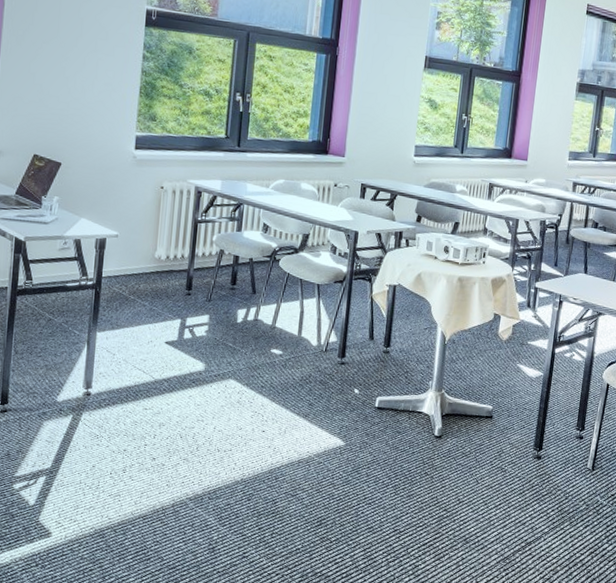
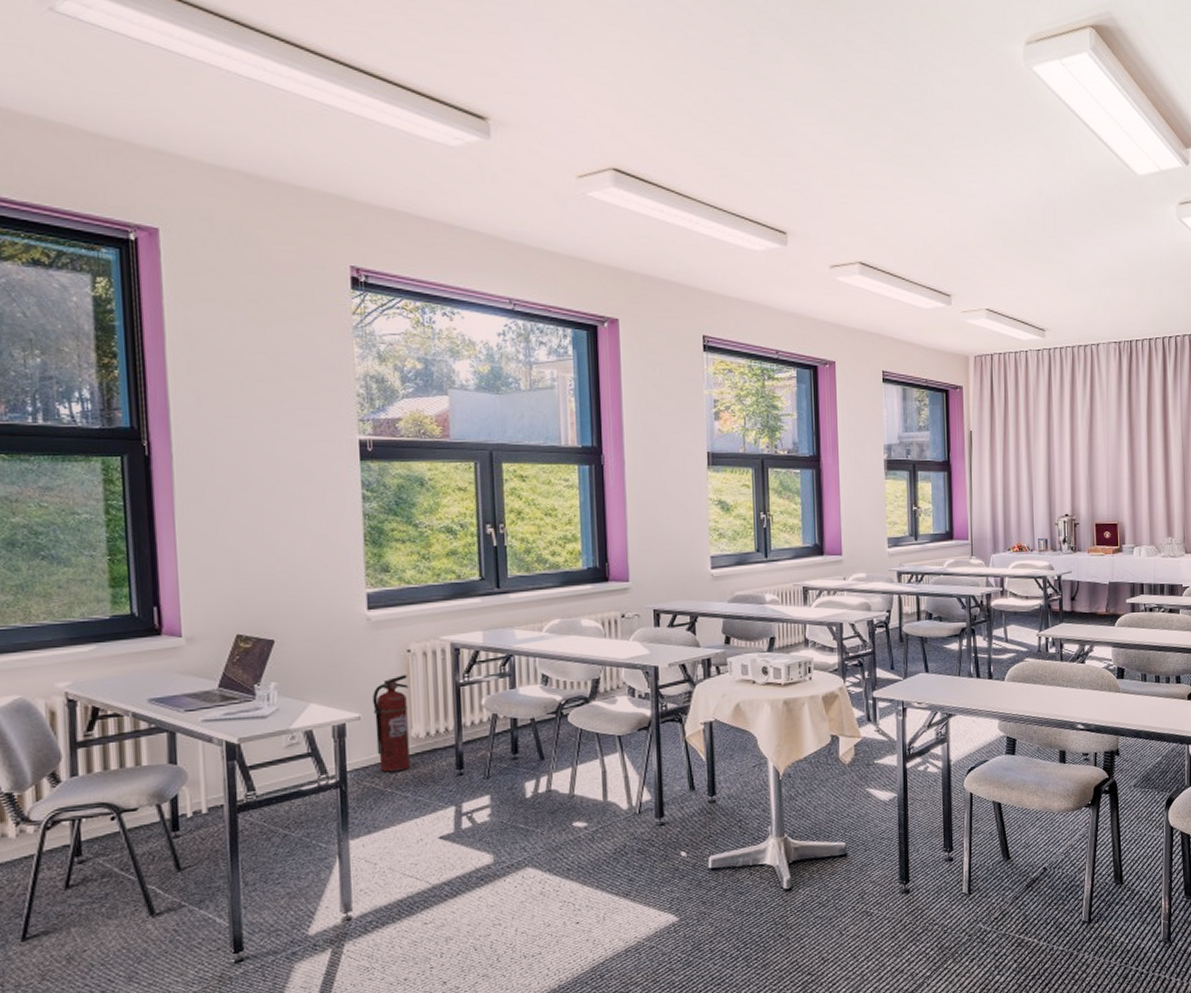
fire extinguisher: none [127,206,159,284] -> present [372,675,410,772]

